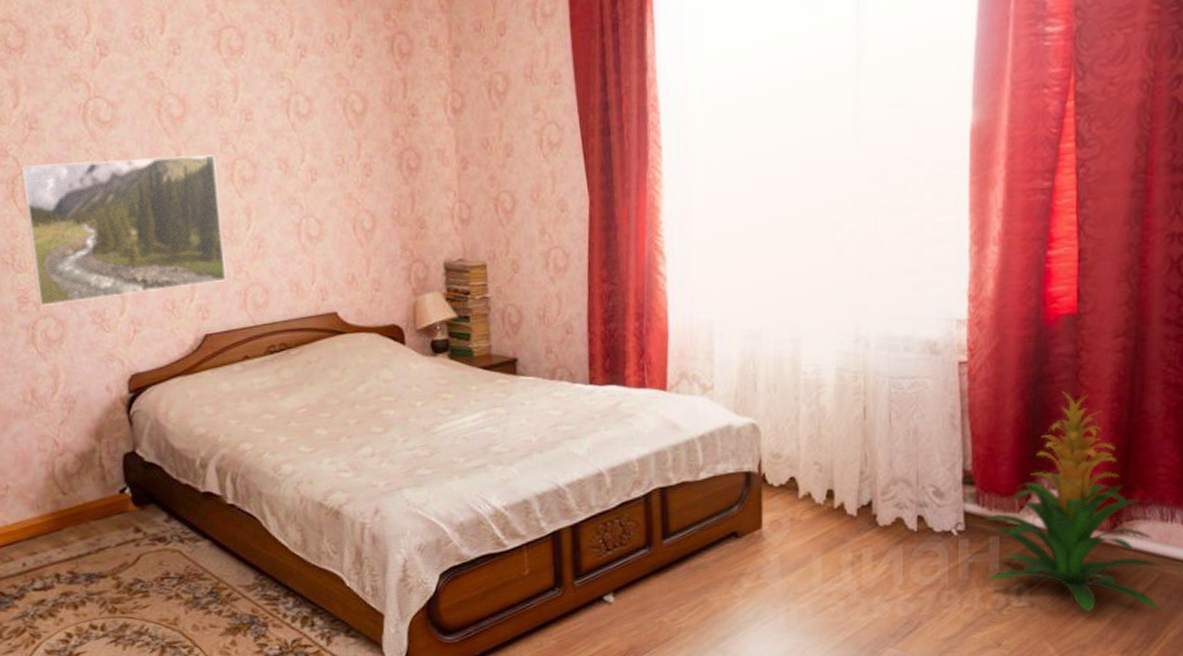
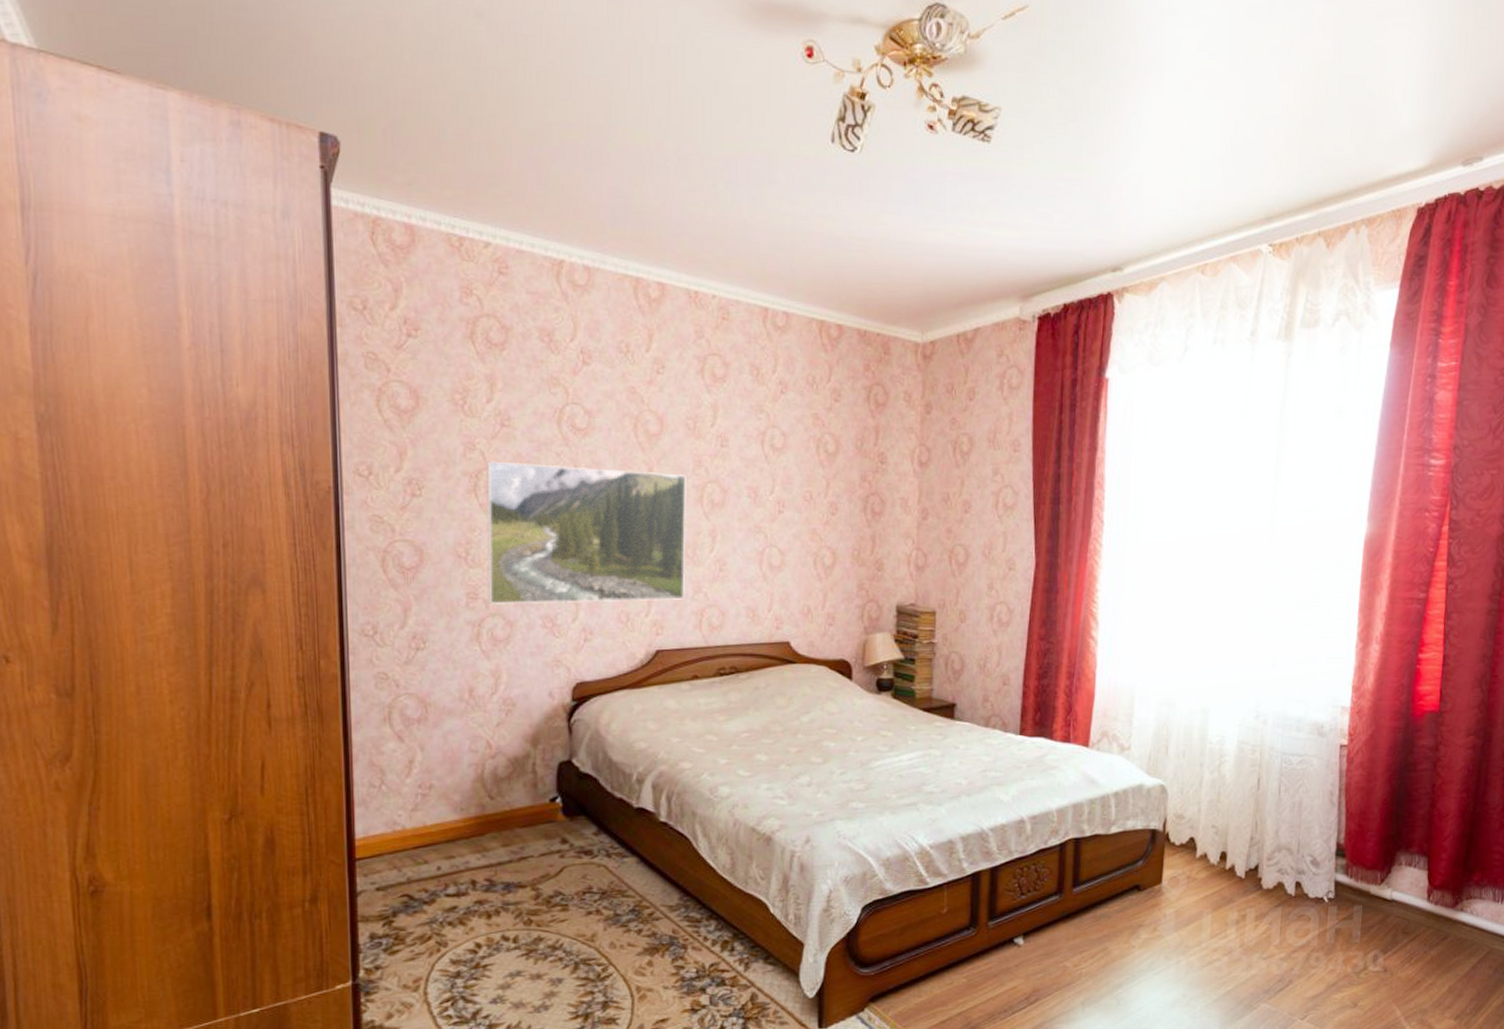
indoor plant: present [983,391,1161,612] -> none [1350,779,1490,982]

